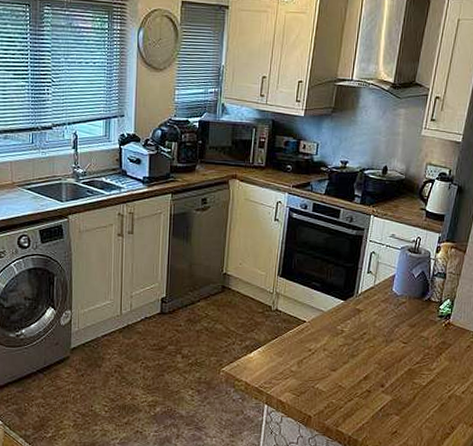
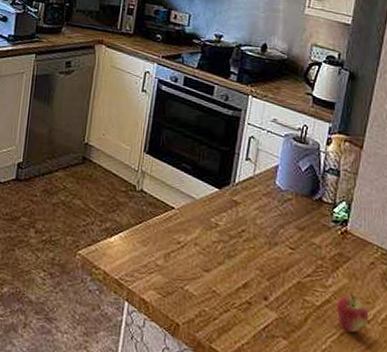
fruit: none [438,372,464,403] -> present [336,293,369,333]

